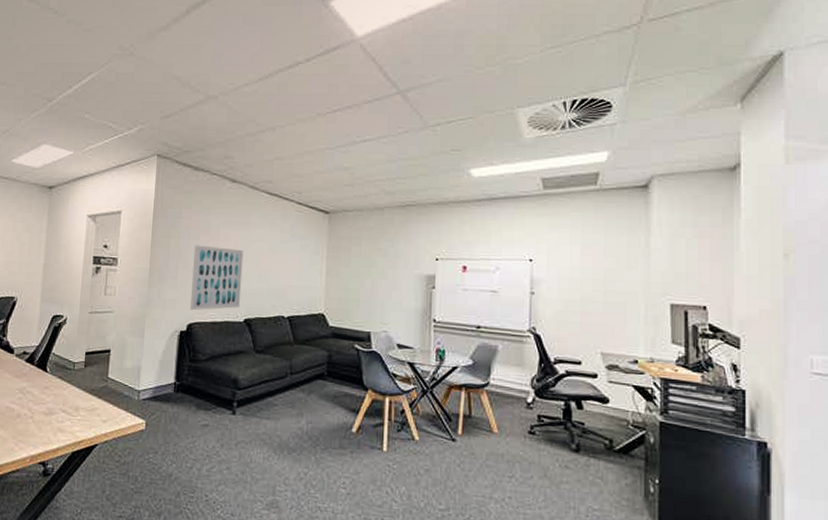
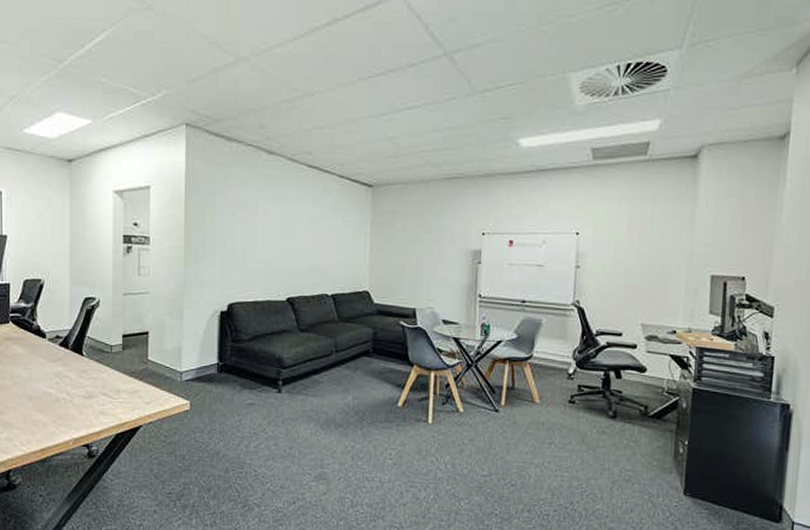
wall art: present [190,245,244,311] -> none [230,222,284,290]

